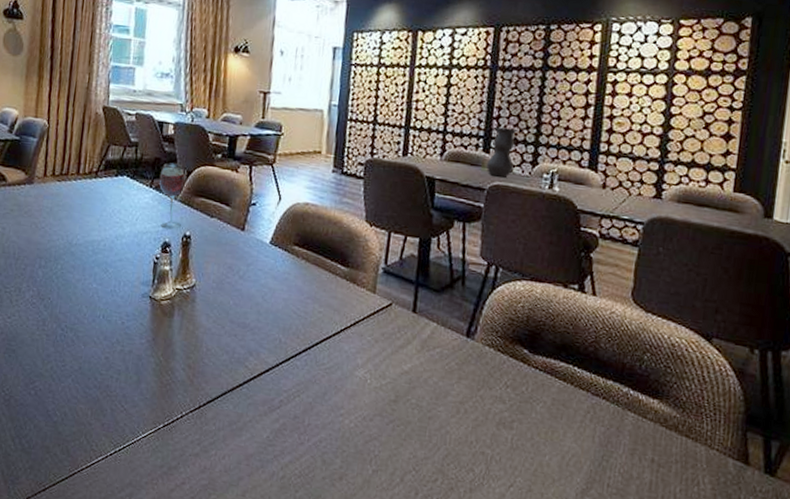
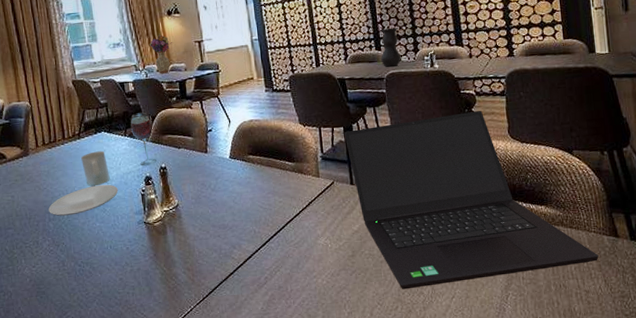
plate: none [41,238,128,268] -> present [48,184,118,217]
cup: none [92,197,123,240] -> present [81,151,110,187]
flower arrangement: none [204,73,232,123] -> present [150,34,172,74]
laptop: none [418,244,716,489] -> present [344,111,599,290]

